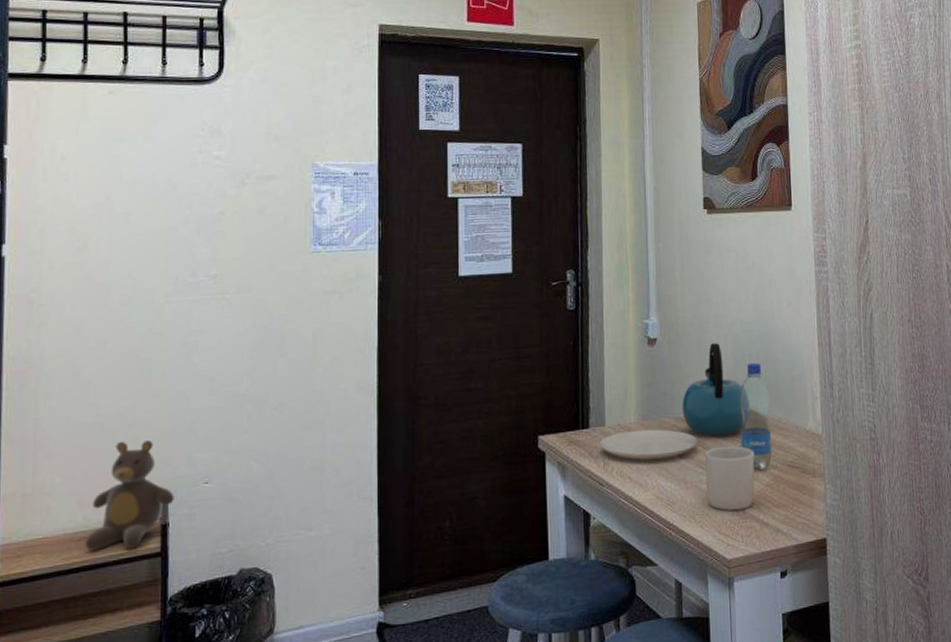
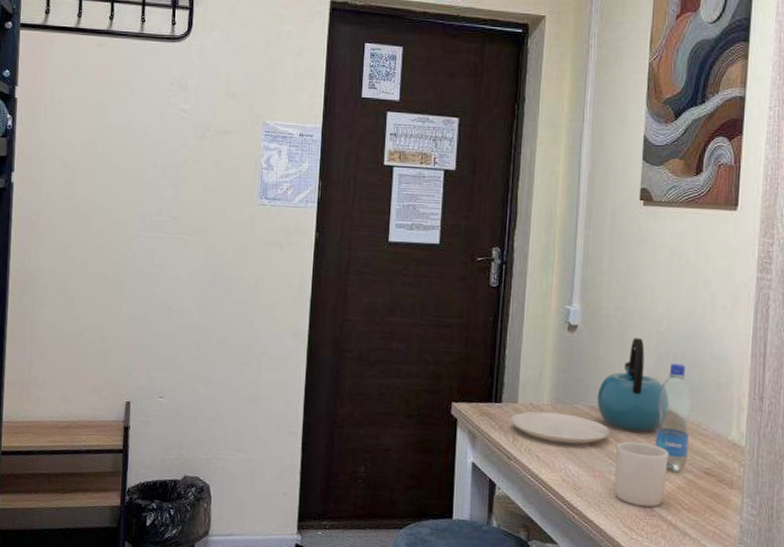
teddy bear: present [85,440,174,551] -> none [65,351,135,443]

